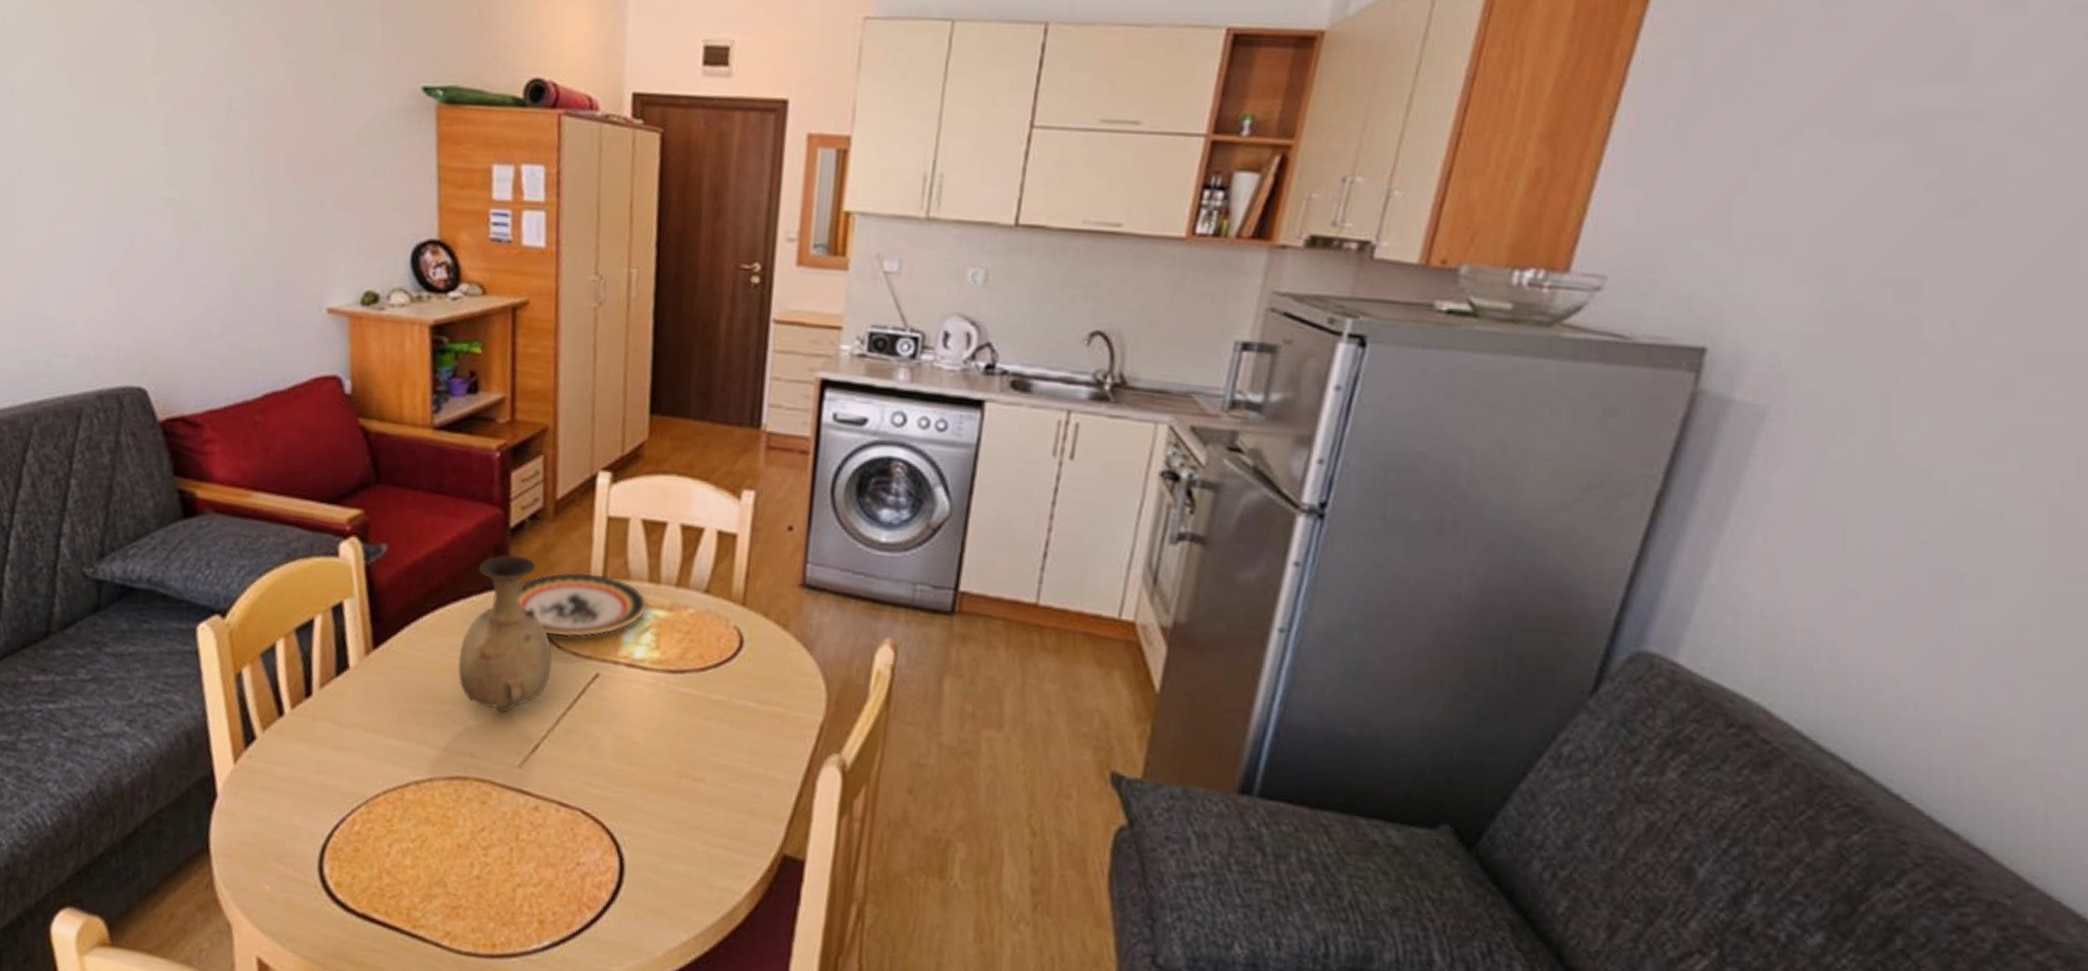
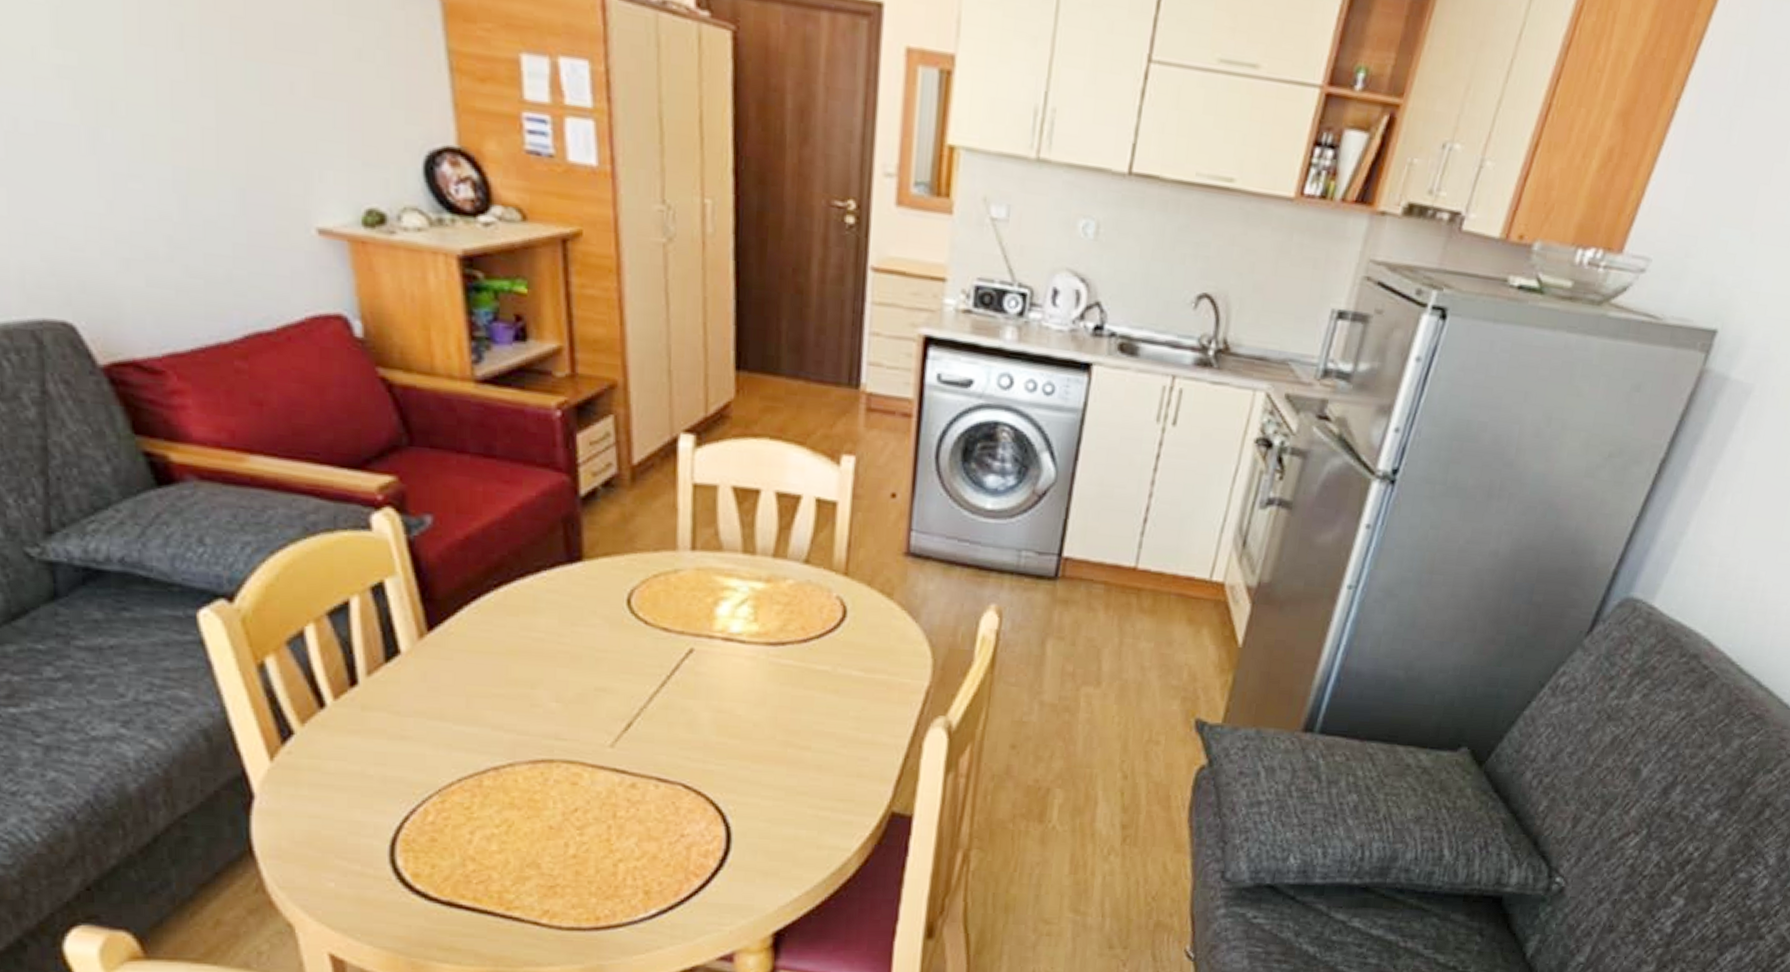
vase: present [458,555,552,713] -> none [532,526,640,693]
plate: present [518,571,648,638] -> none [596,543,743,613]

